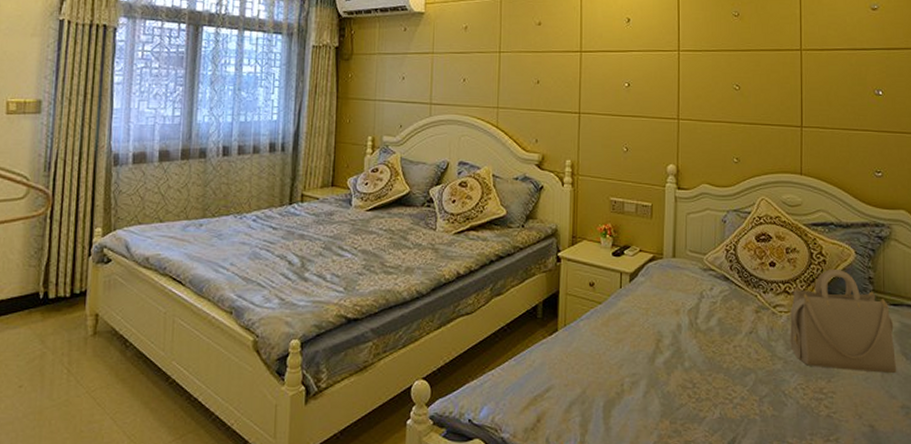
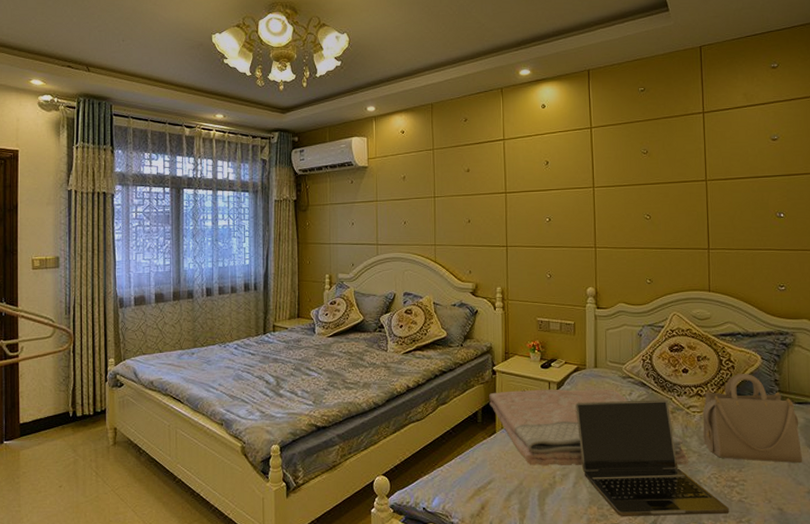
towel: none [552,280,773,372] -> present [489,389,688,466]
laptop: none [650,296,816,432] -> present [576,399,729,516]

